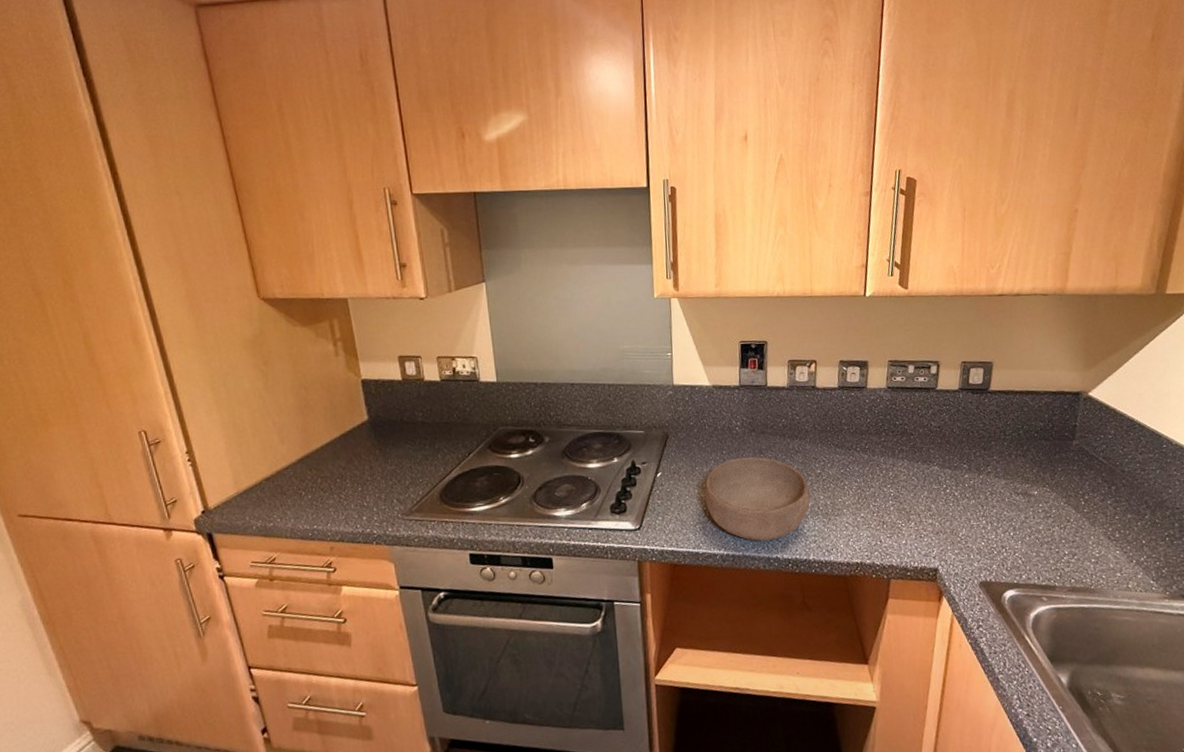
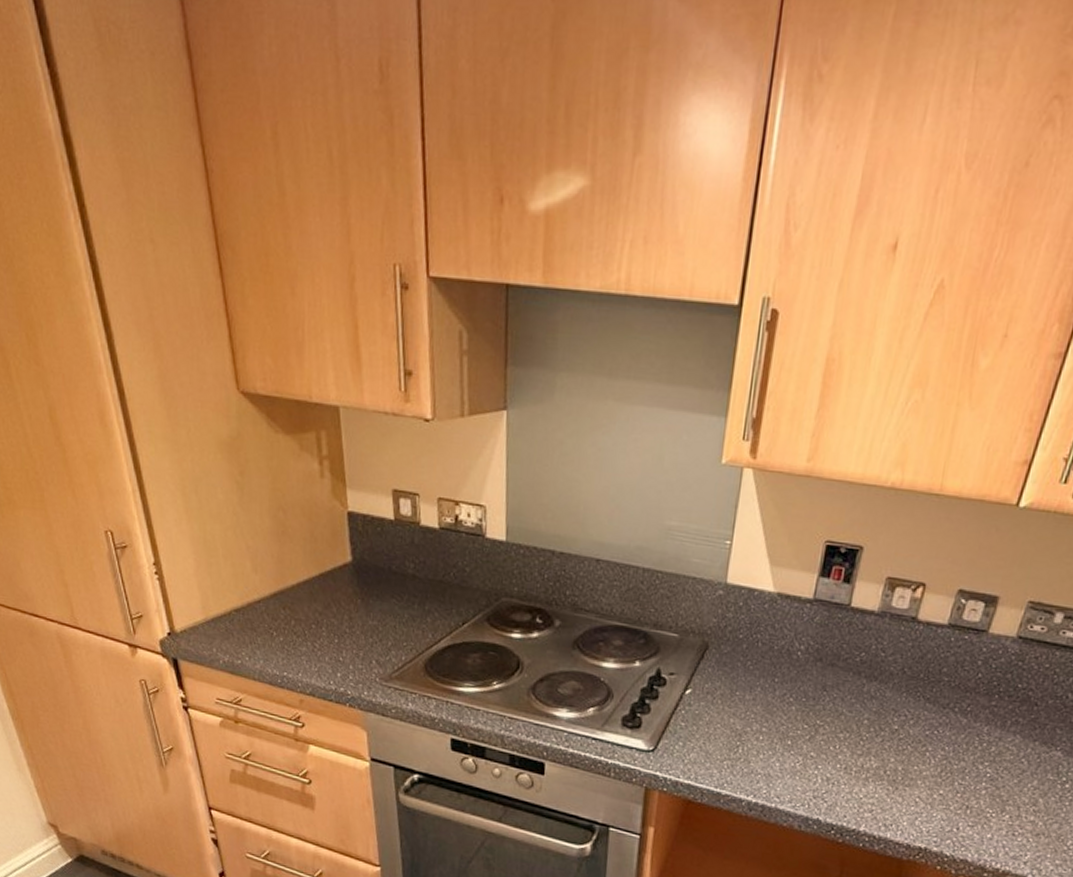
bowl: present [704,456,810,542] -> none [740,690,879,799]

